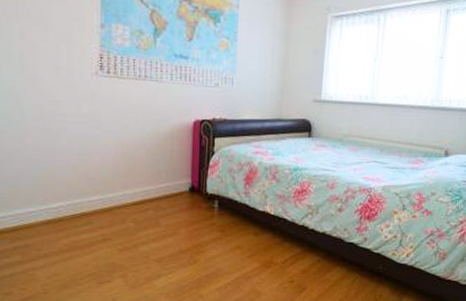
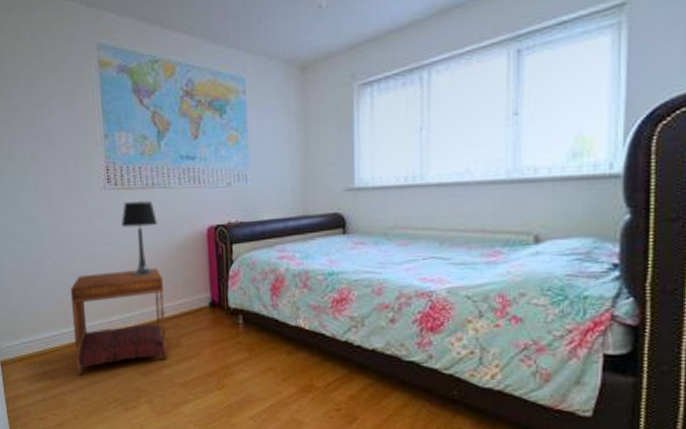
canopy bed: none [51,153,148,251] -> present [70,267,168,375]
table lamp: none [111,89,147,159] -> present [121,200,157,275]

